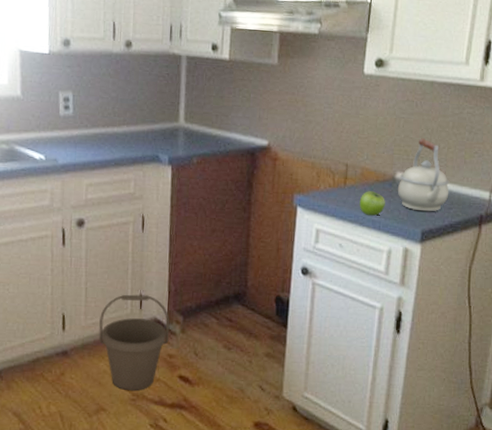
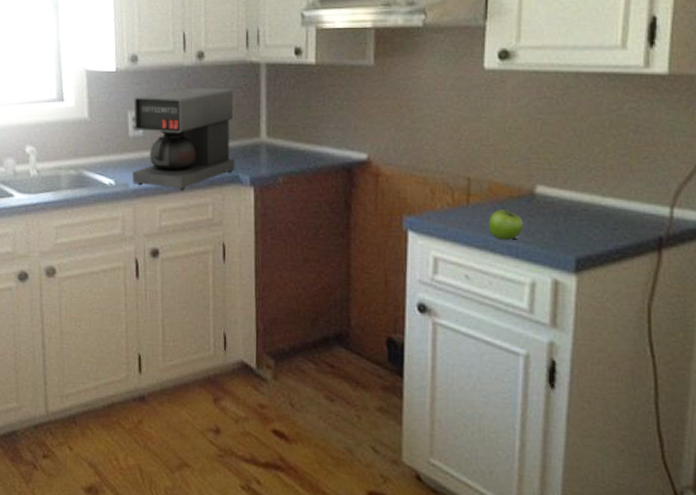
coffee maker: none [61,73,157,168] -> present [132,87,236,191]
bucket: present [98,294,170,391] -> none [179,333,260,446]
kettle: present [397,138,450,212] -> none [538,142,612,234]

